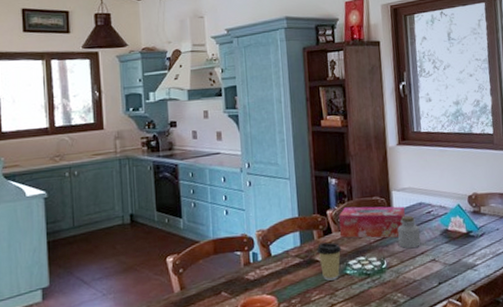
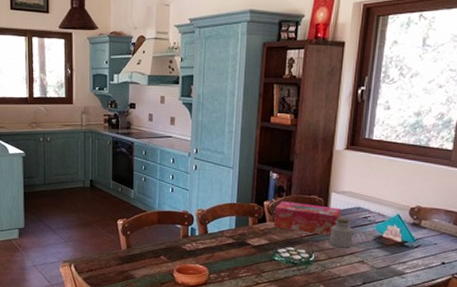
coffee cup: present [316,242,342,281] -> none [249,229,274,263]

